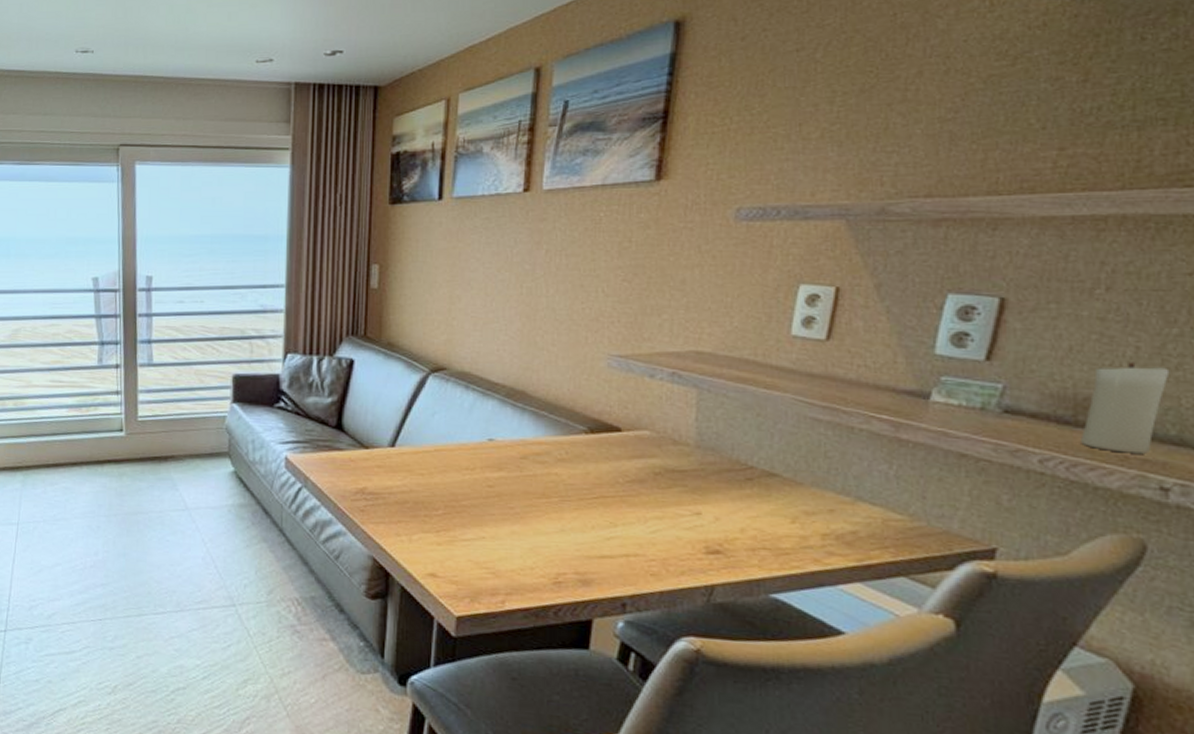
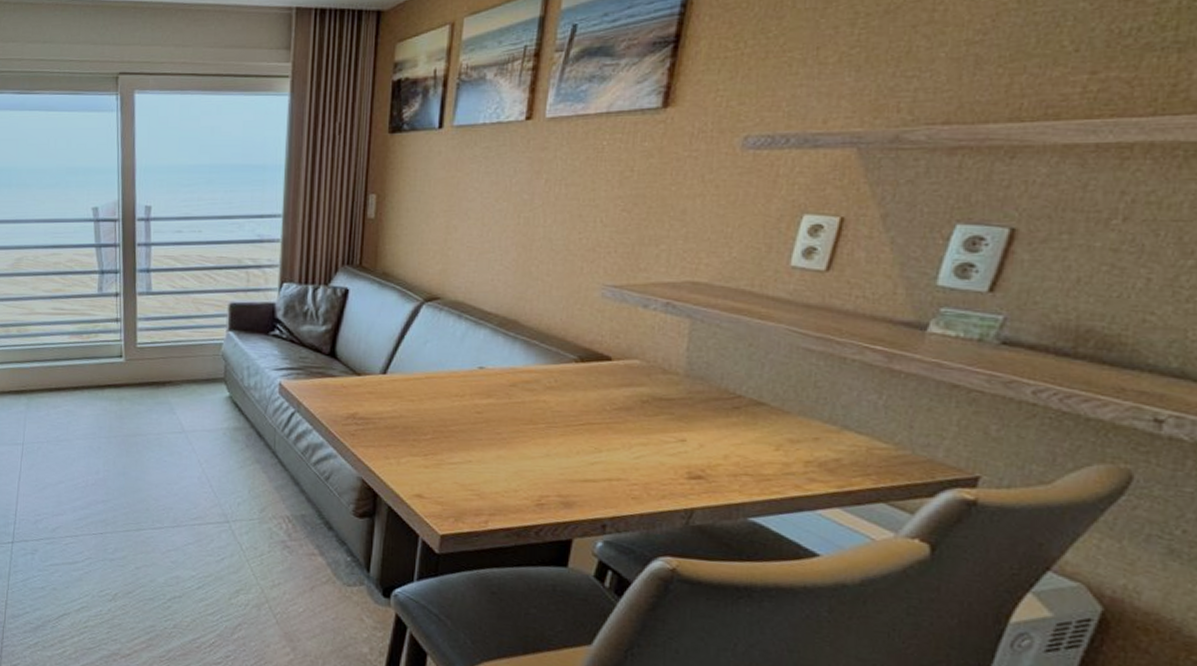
candle: present [1081,362,1170,454] -> none [1078,294,1180,386]

